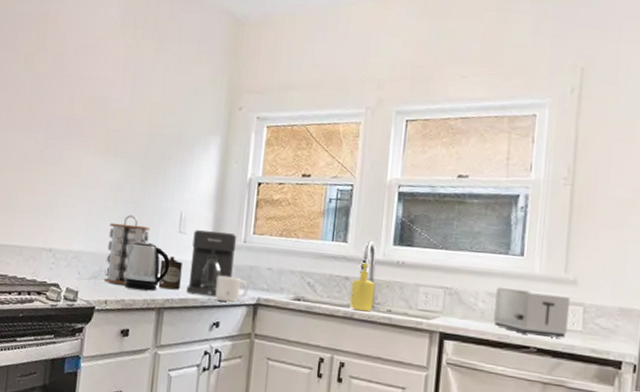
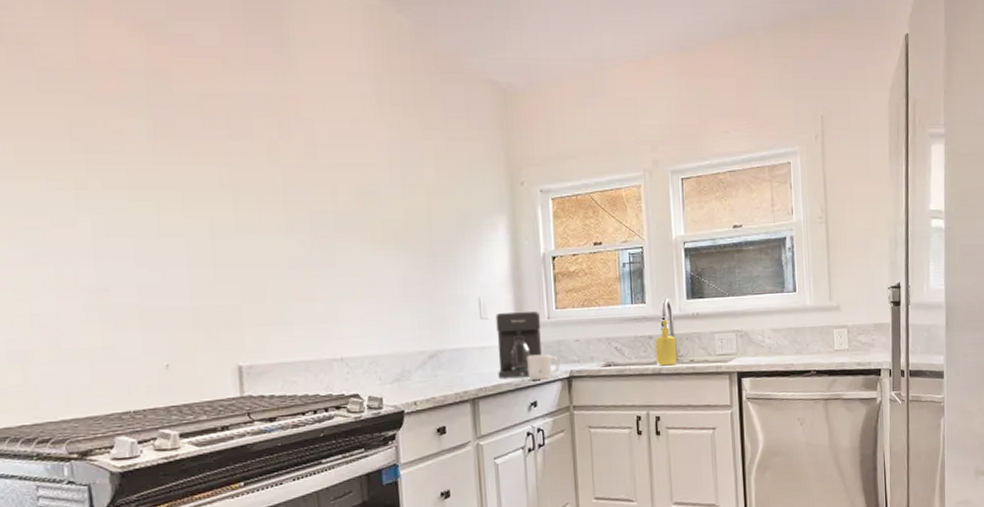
spice rack: present [104,215,150,286] -> none [404,309,451,384]
kettle: present [124,241,171,292] -> none [427,333,478,385]
canister: present [158,256,183,290] -> none [466,344,491,379]
toaster: present [494,287,571,339] -> none [778,320,838,360]

